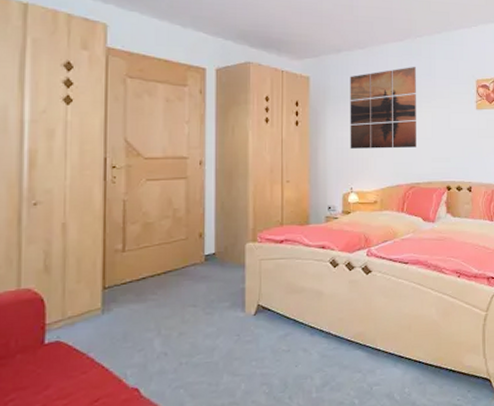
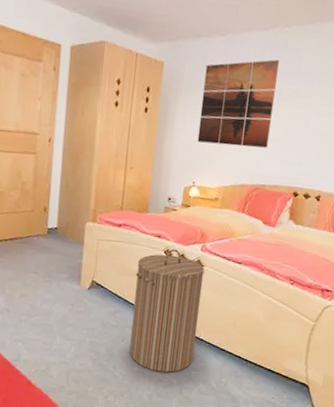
laundry hamper: none [304,258,373,394] -> present [129,249,205,373]

